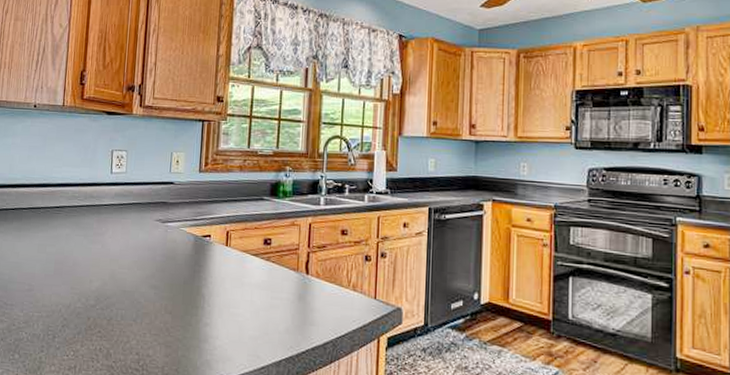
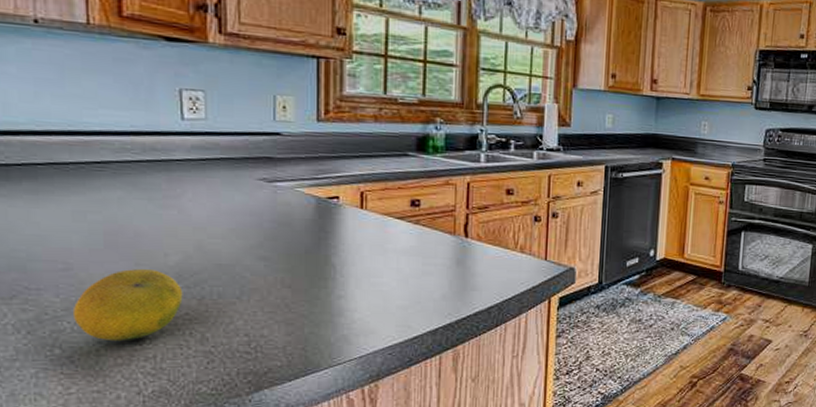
fruit: none [29,292,99,352] -> present [73,269,183,341]

